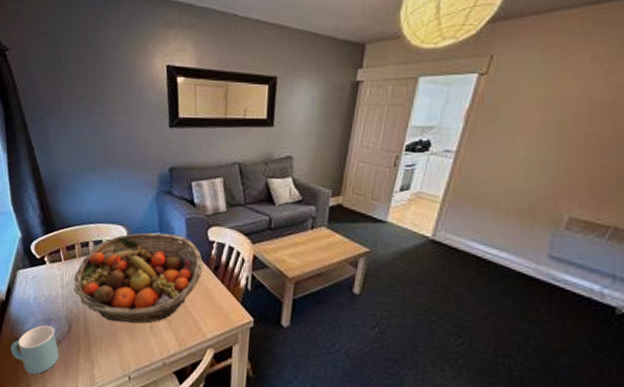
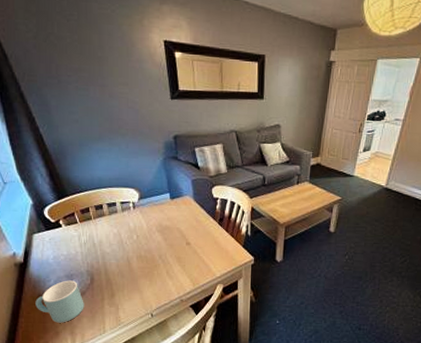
fruit basket: present [73,232,203,324] -> none [91,193,209,271]

